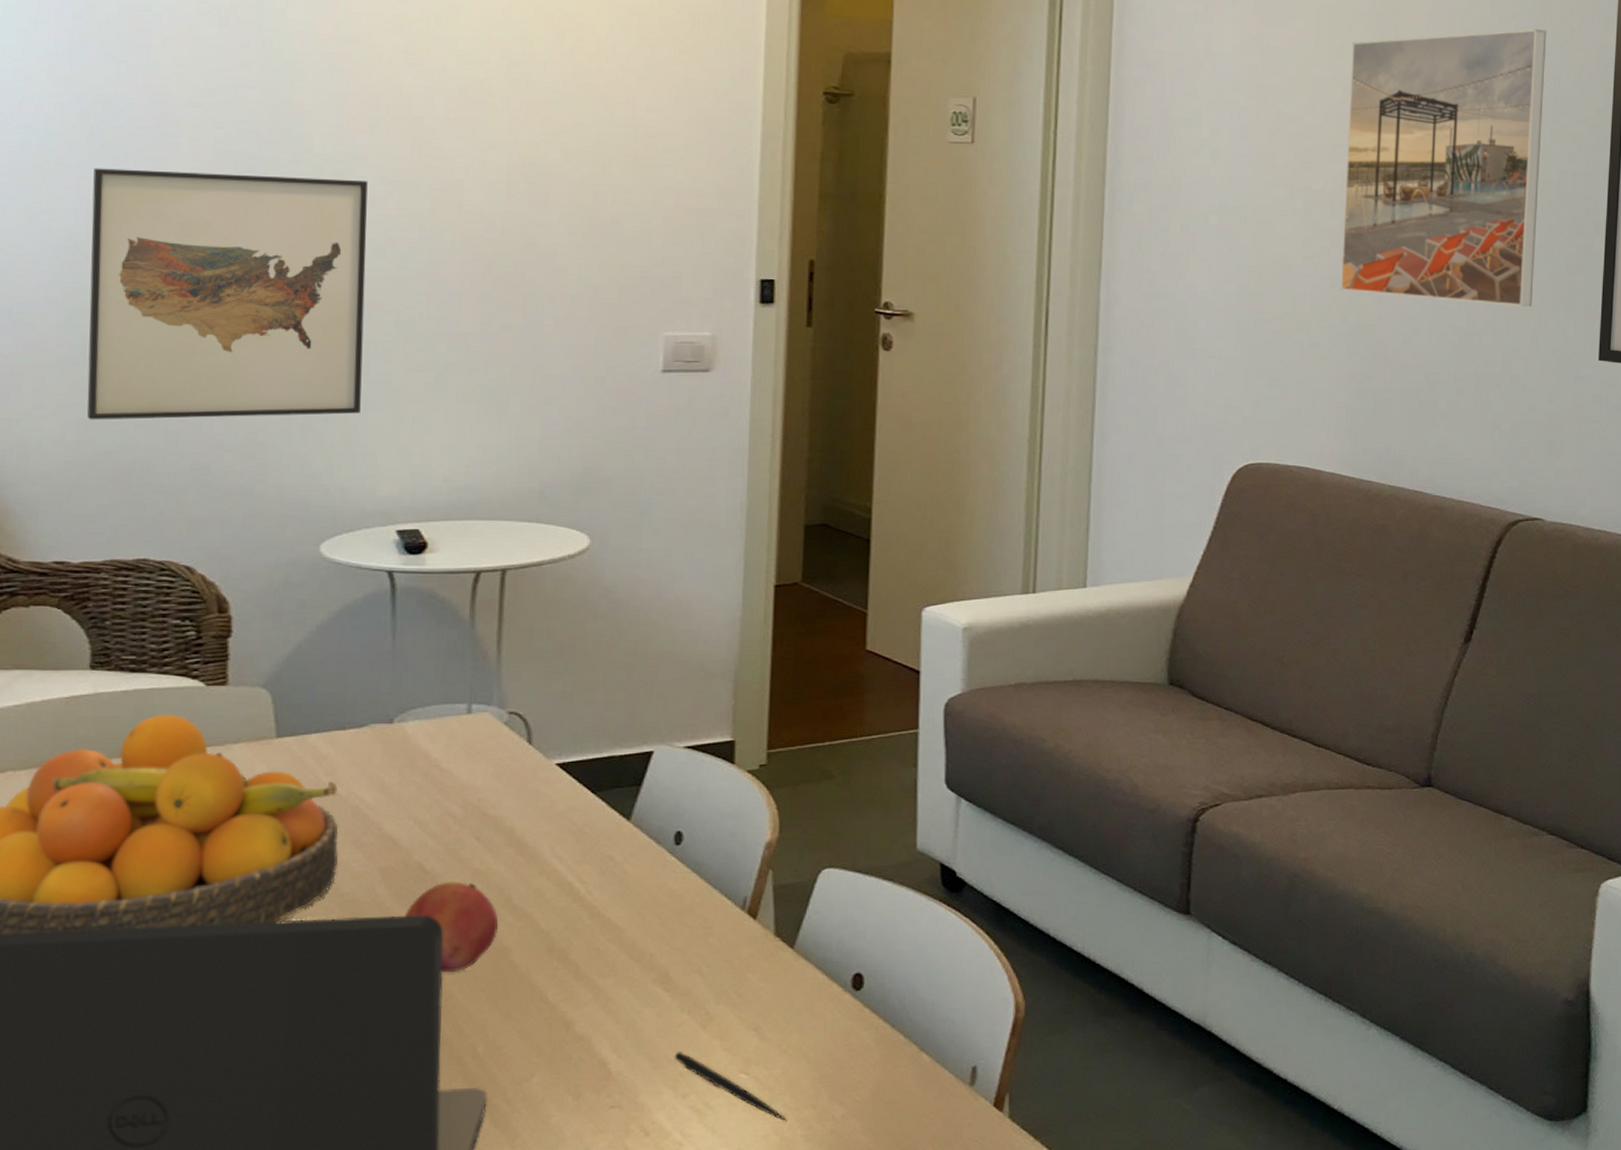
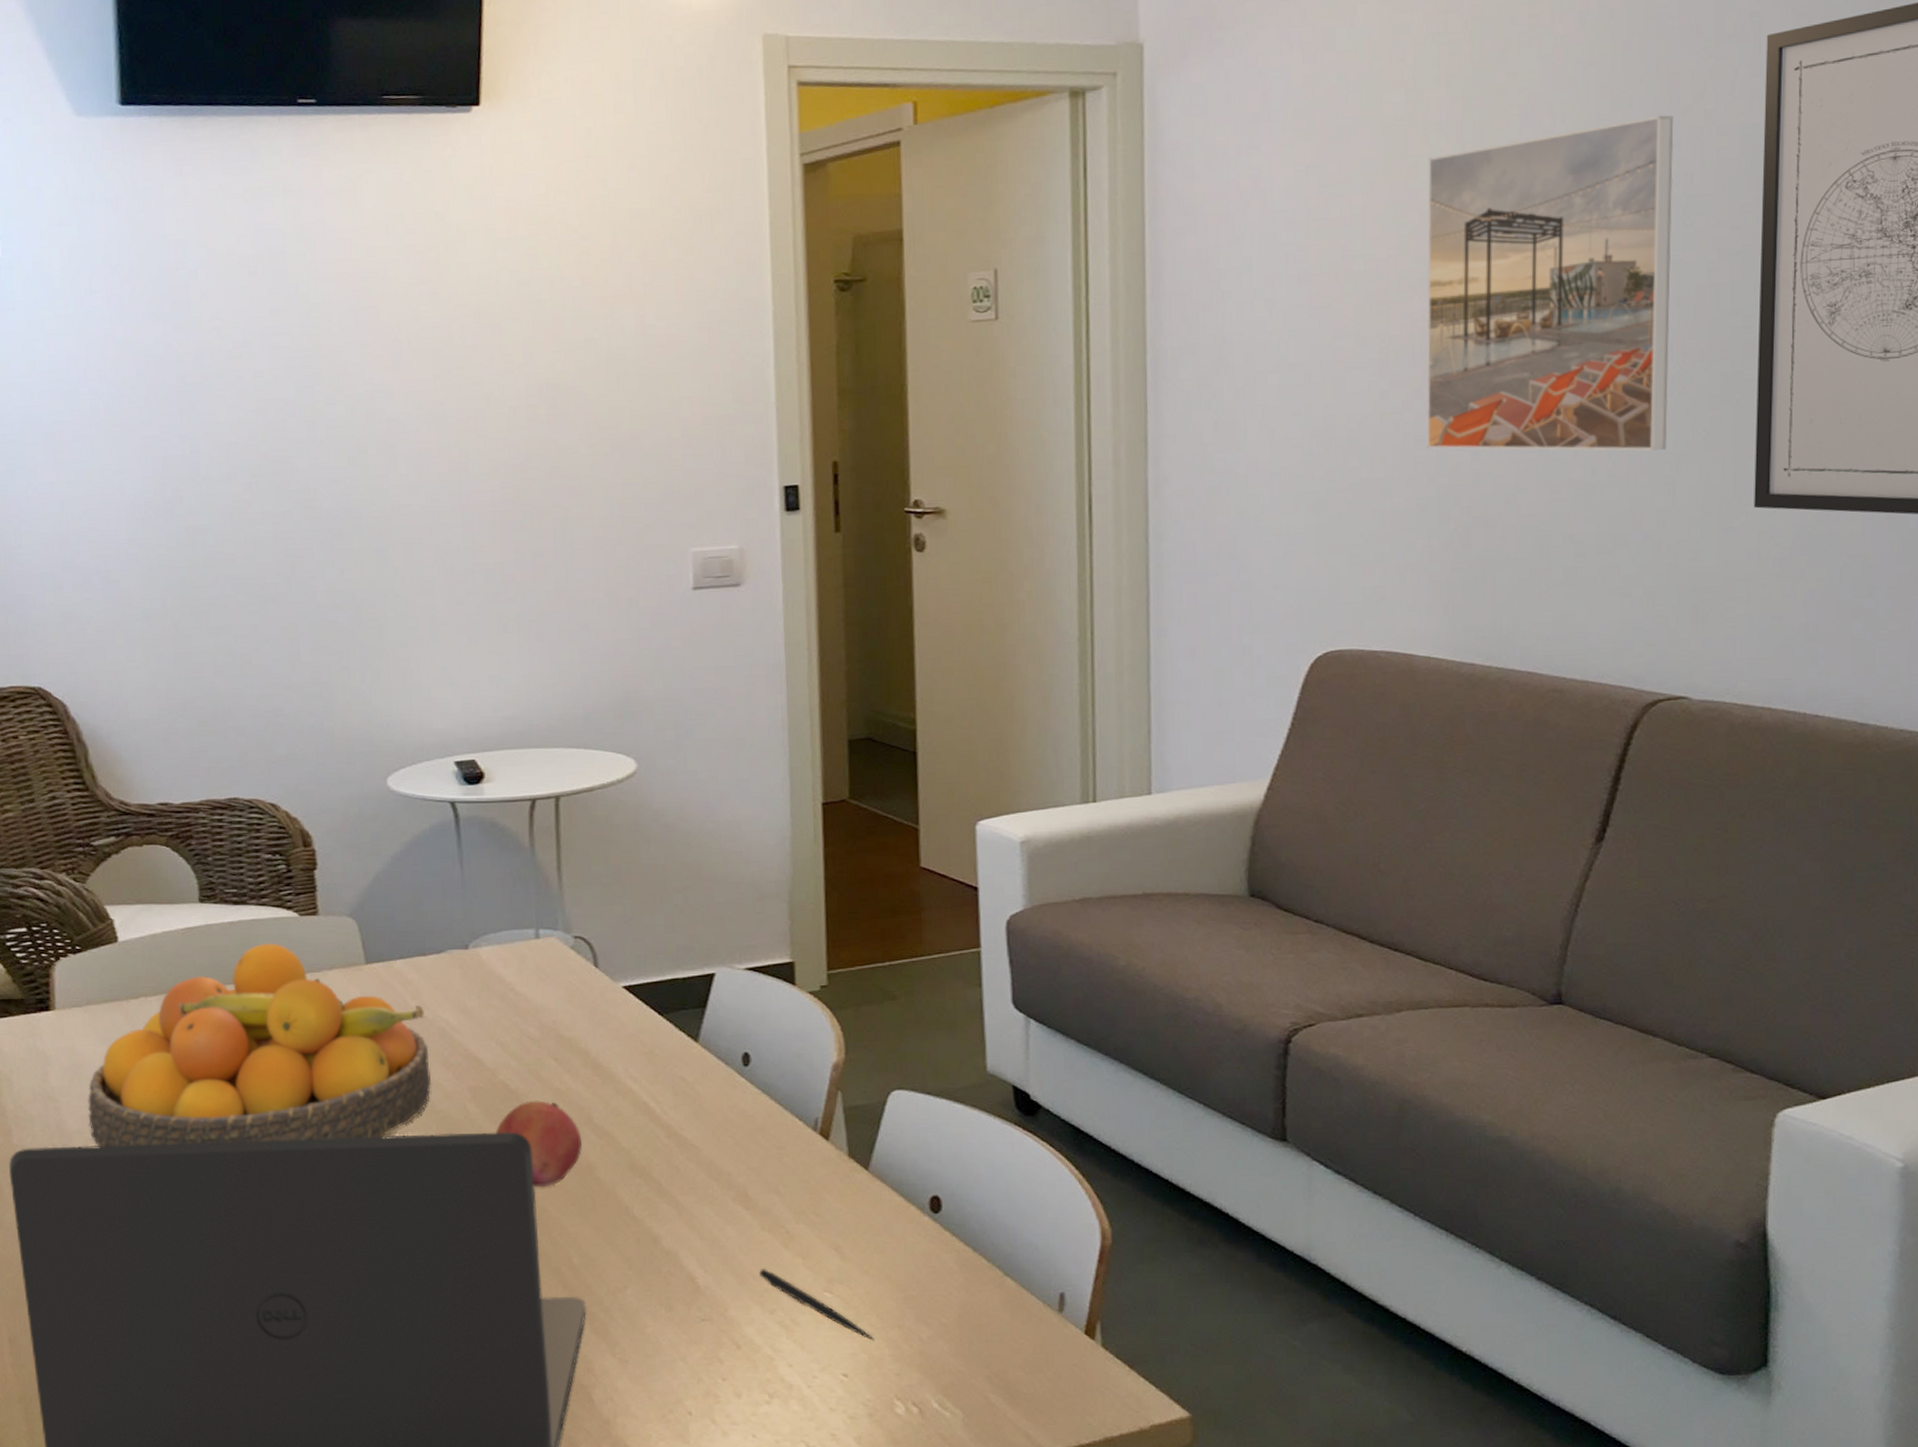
wall art: present [87,168,368,420] -> none [154,417,411,669]

